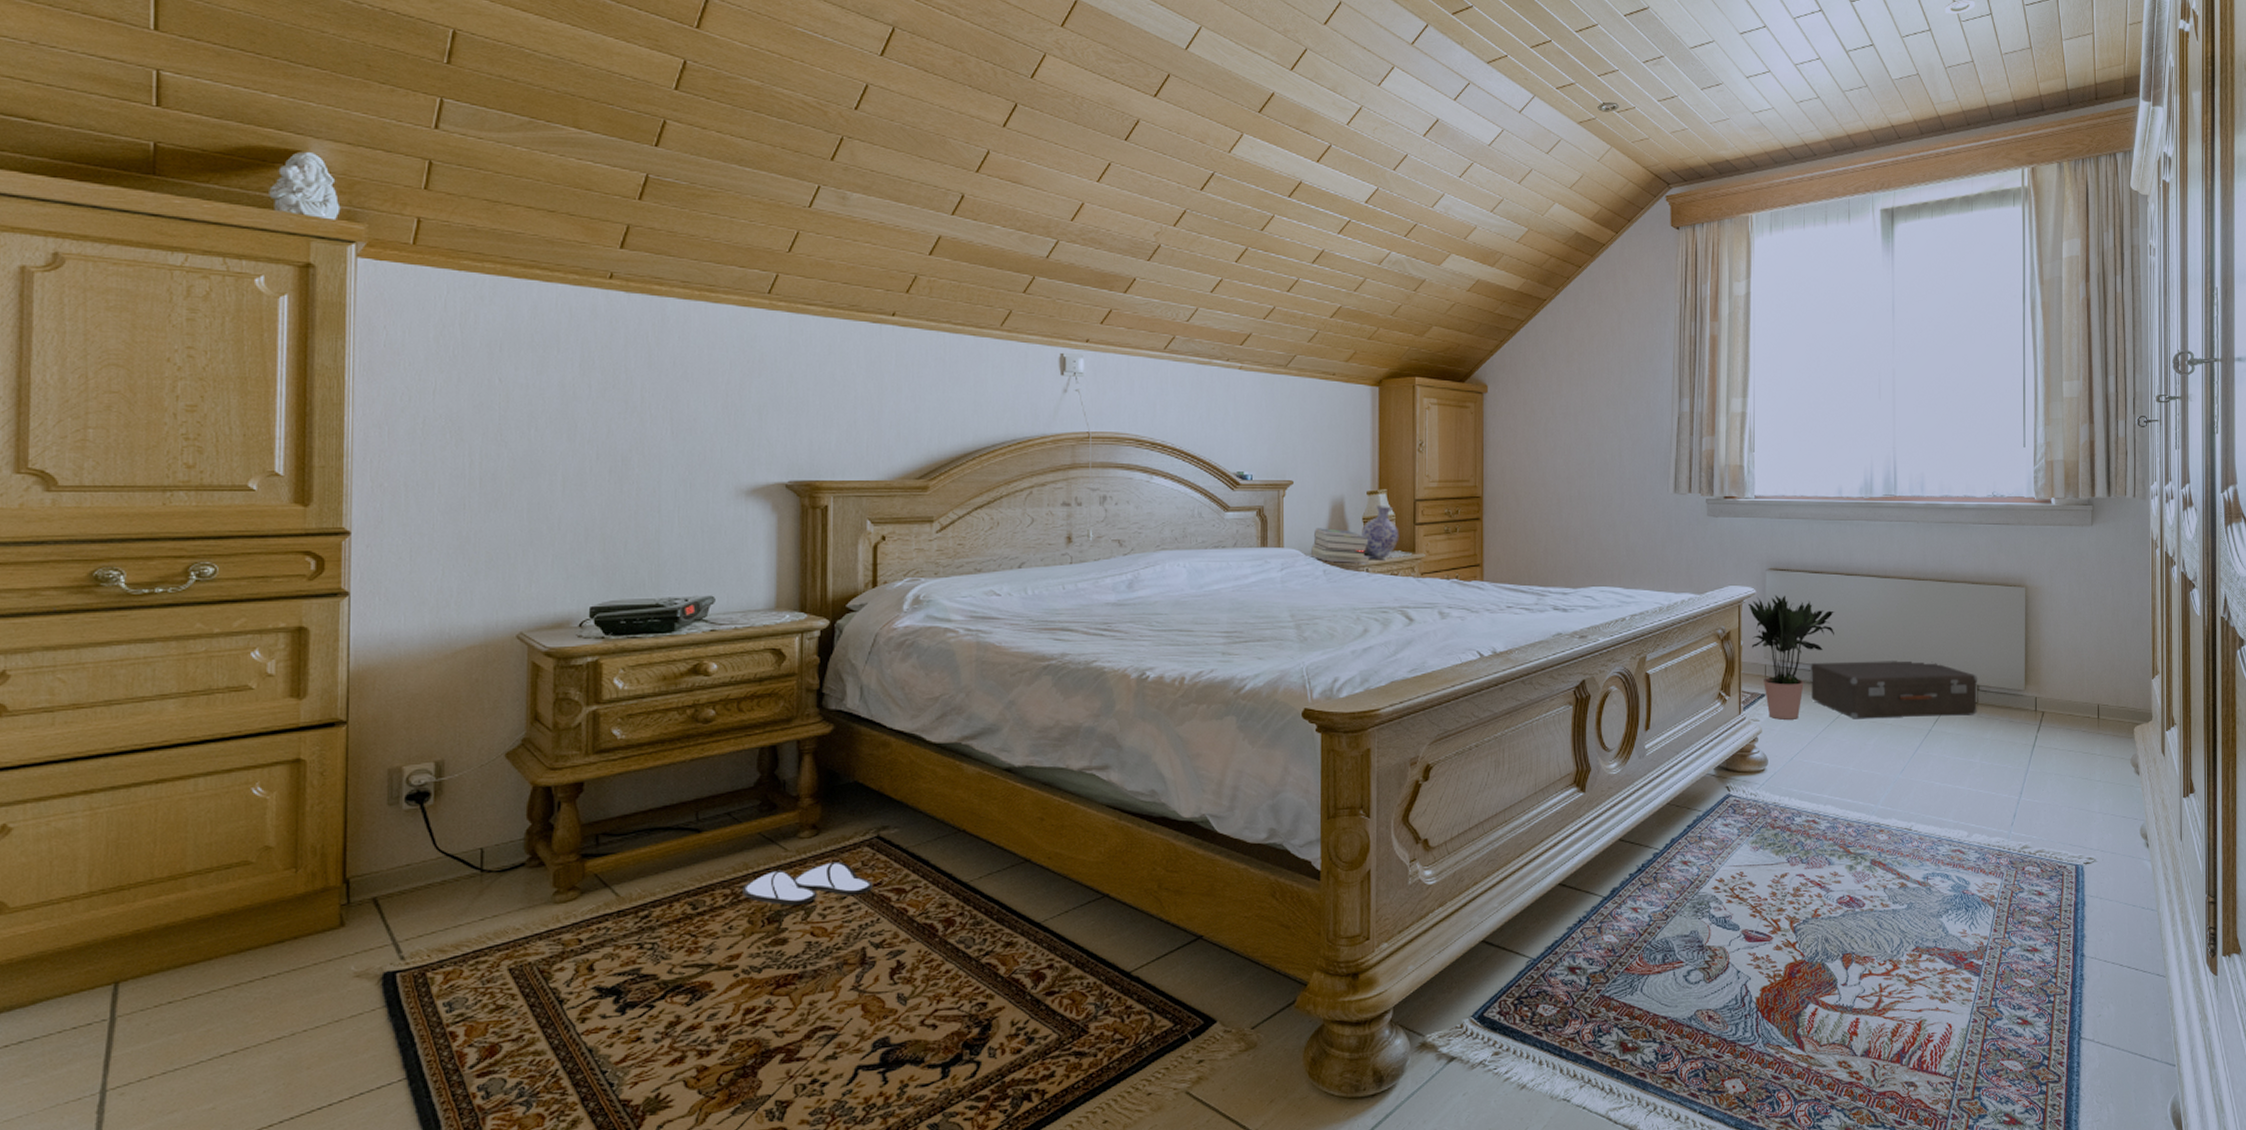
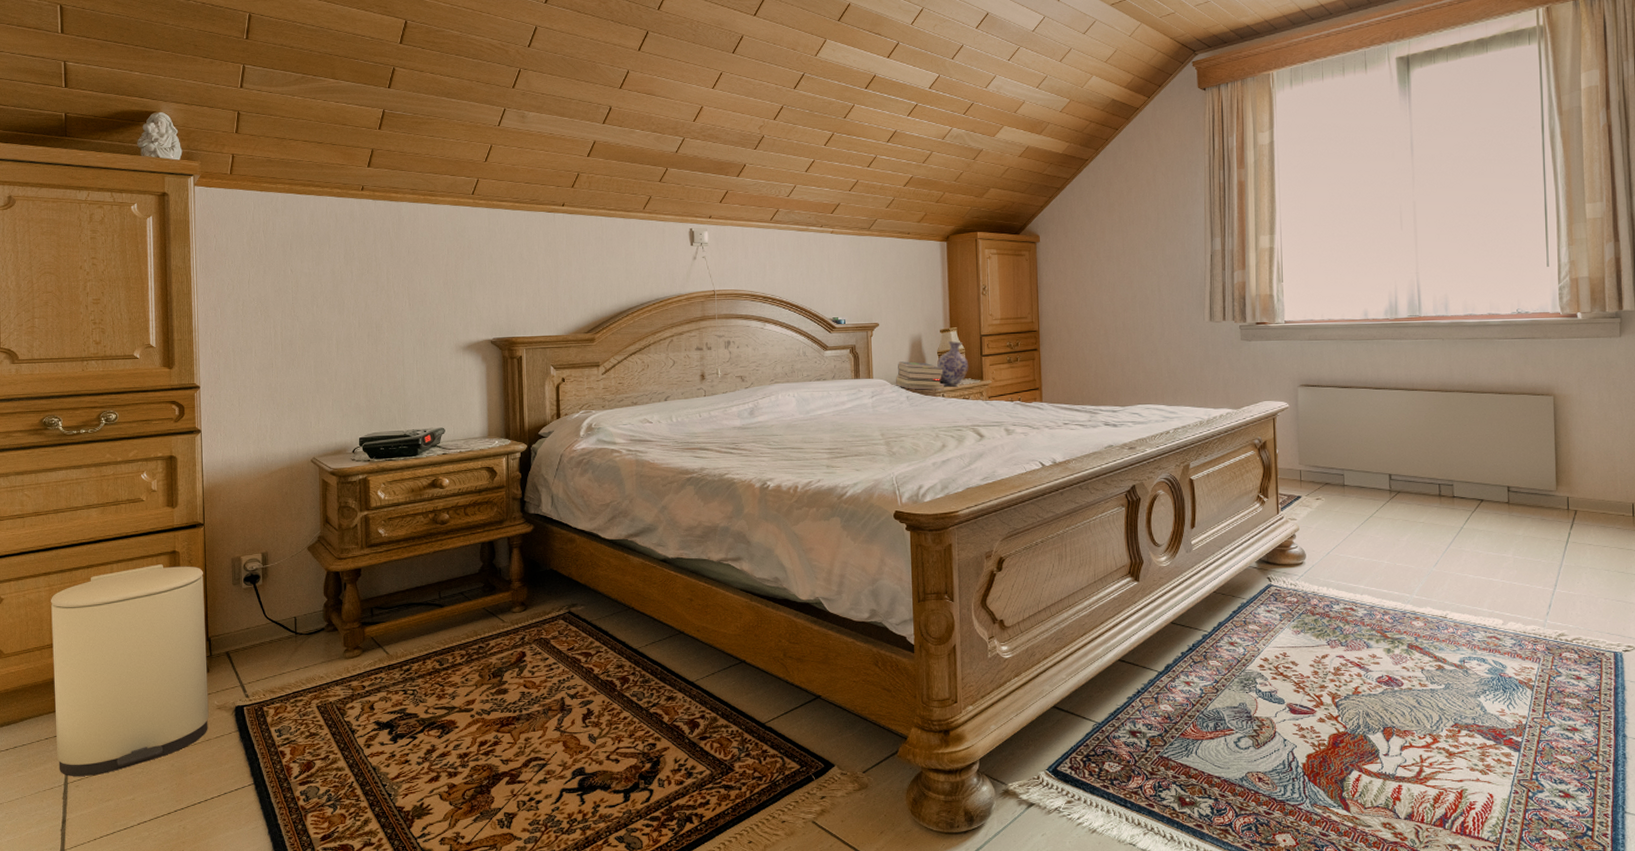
pedal bin: none [90,777,343,1080] -> present [50,564,209,776]
slippers: present [742,861,874,905] -> none [474,631,568,664]
potted plant: present [1747,595,1835,720] -> none [1281,408,1365,519]
suitcase: present [1810,660,1978,719] -> none [1343,465,1509,518]

